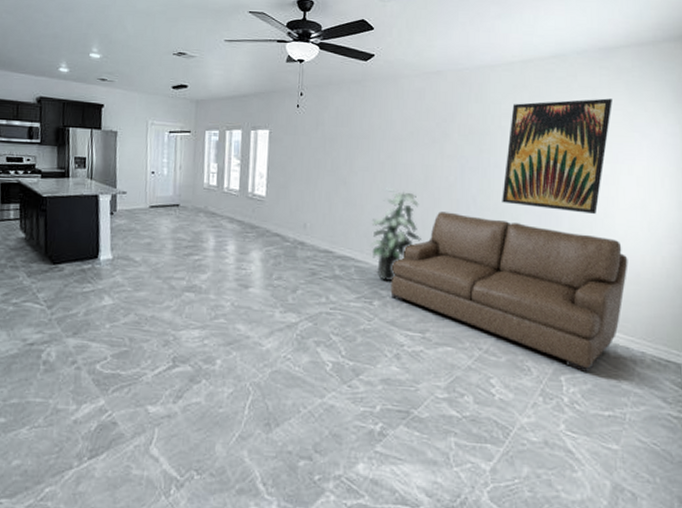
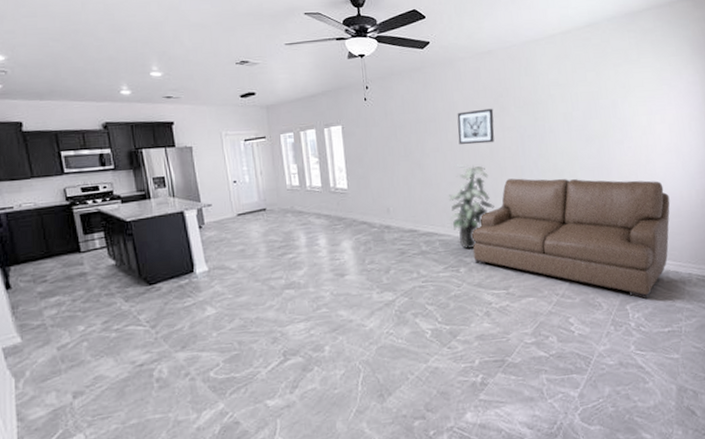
wall art: none [391,132,434,170] -> present [457,108,495,145]
wall art: present [502,98,613,214] -> none [558,58,642,164]

